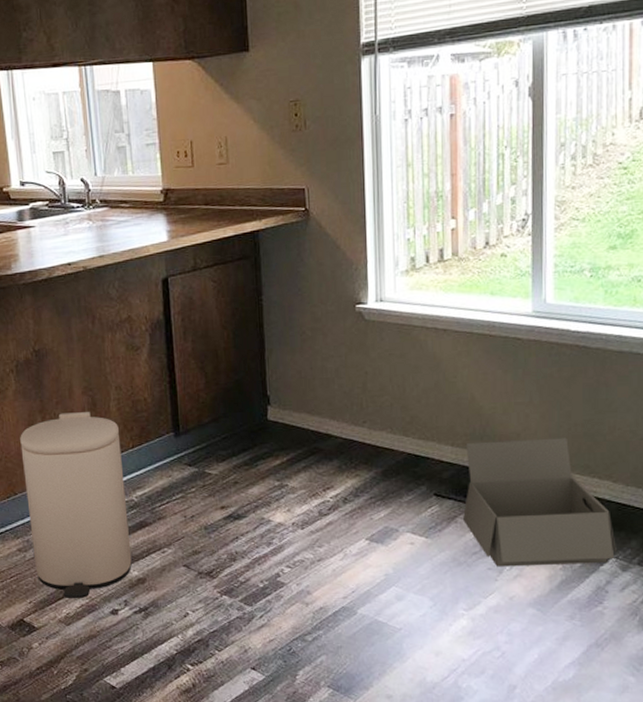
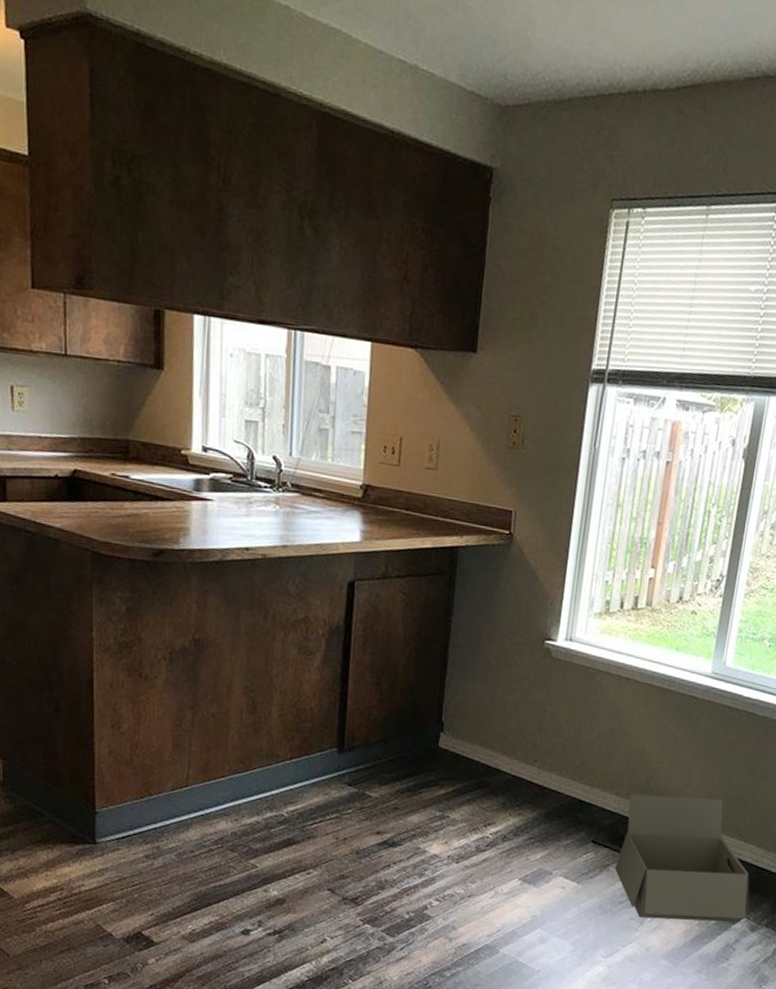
pedal bin: present [20,412,132,599] -> none [163,712,279,915]

